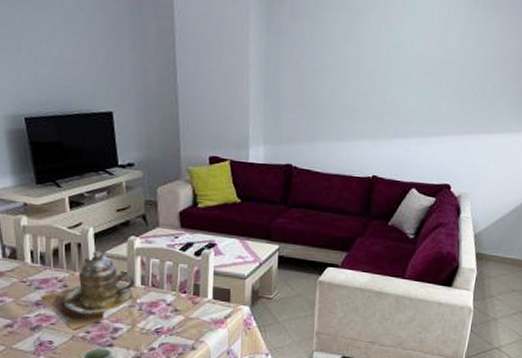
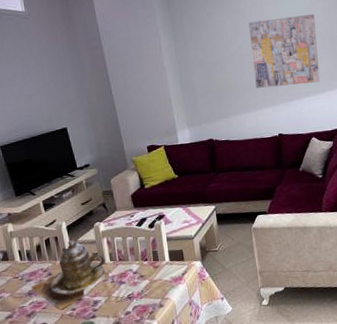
wall art: none [357,27,448,123] -> present [248,13,320,88]

